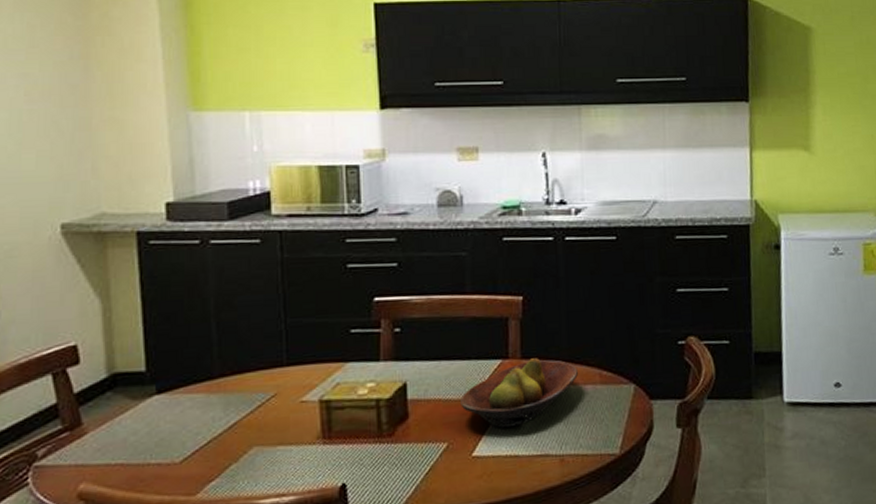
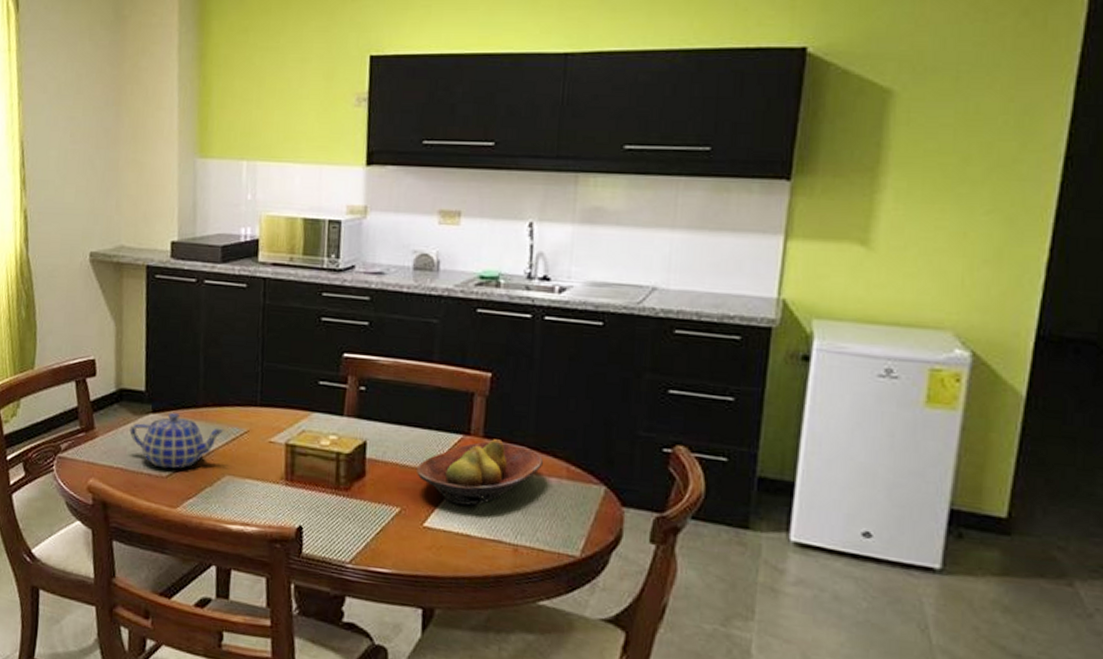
teapot: none [129,388,247,454] -> present [129,412,224,469]

